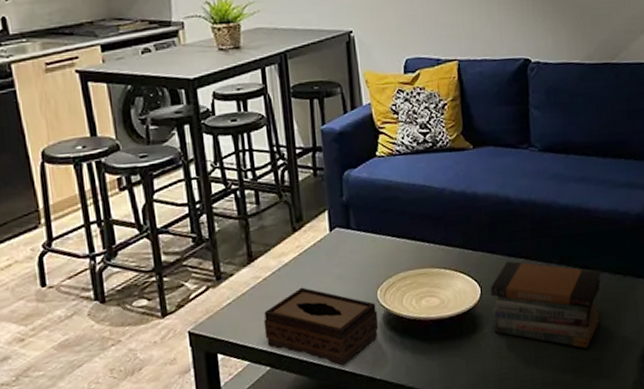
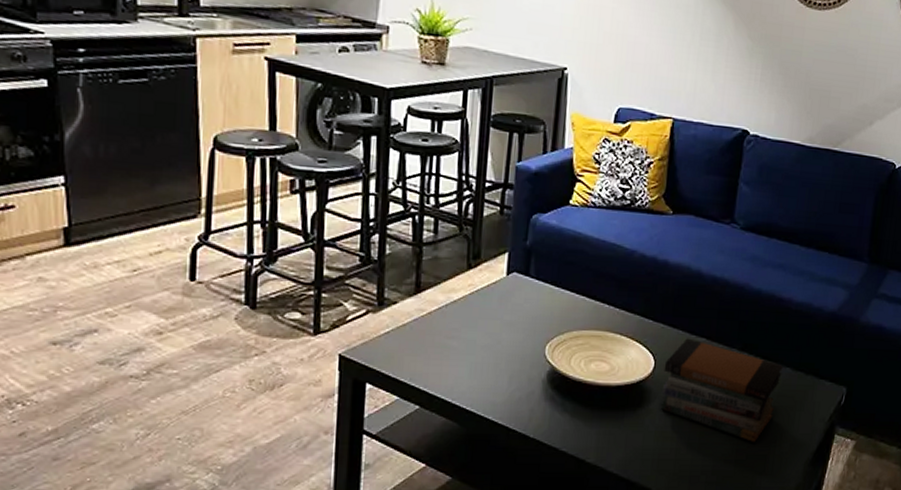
tissue box: present [263,287,379,367] -> none [419,328,543,419]

